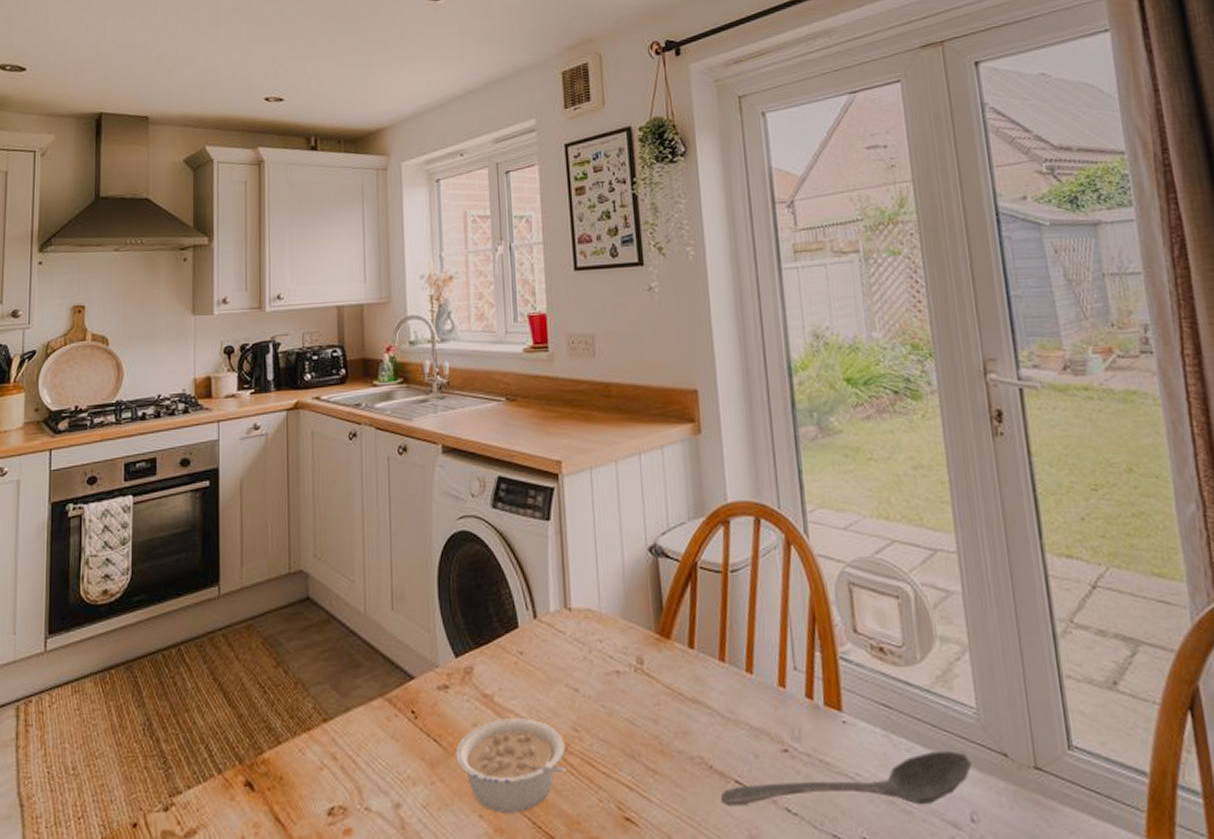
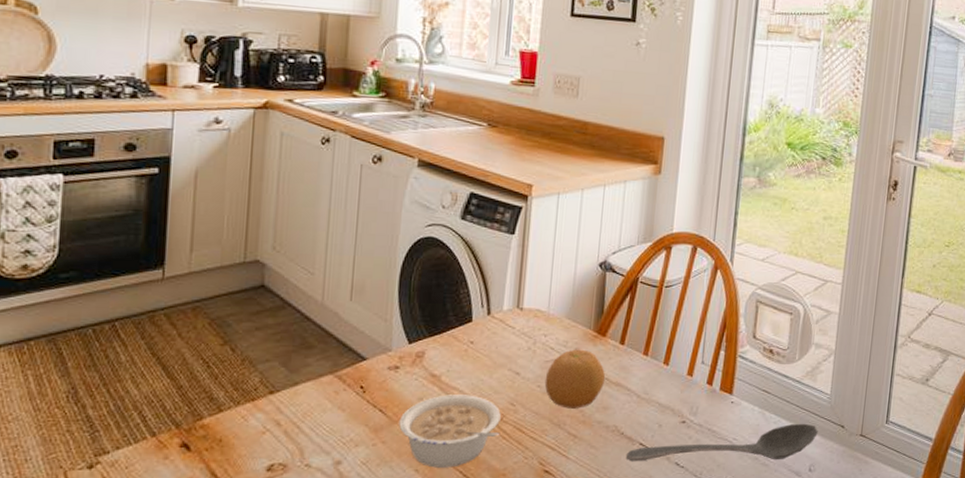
fruit: none [608,656,679,734] -> present [544,349,606,409]

